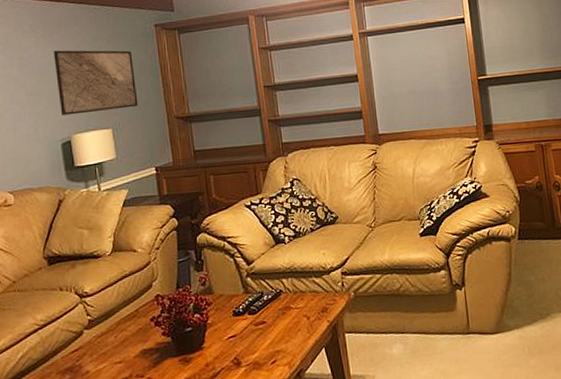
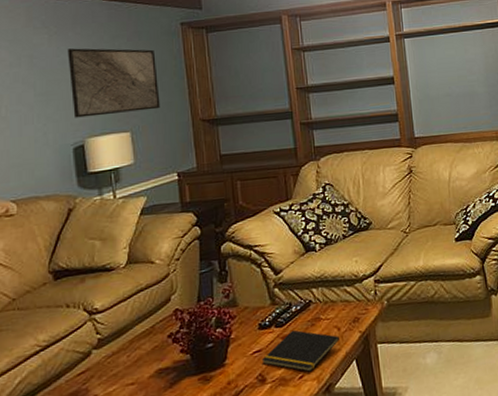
notepad: none [236,317,310,358] -> present [261,330,340,372]

